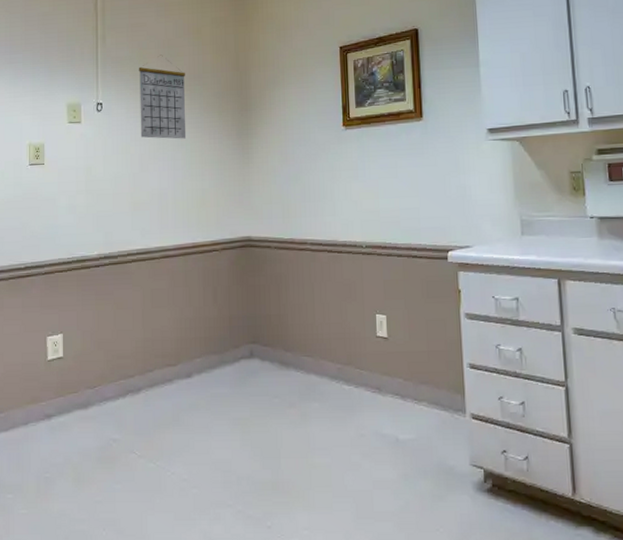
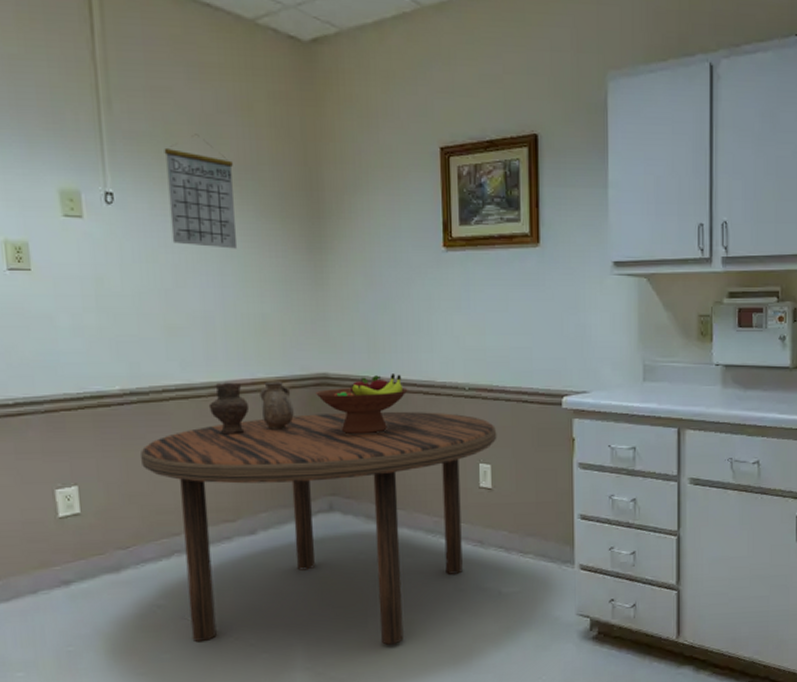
dining table: none [109,267,391,487] -> present [141,411,497,645]
vase: none [160,244,224,291] -> present [208,381,294,435]
fruit bowl: none [241,235,315,289] -> present [316,374,408,435]

